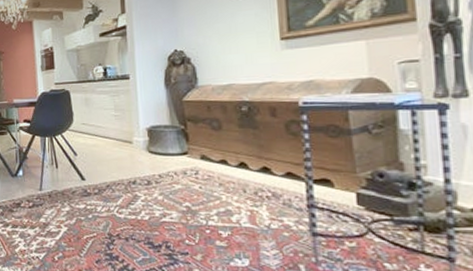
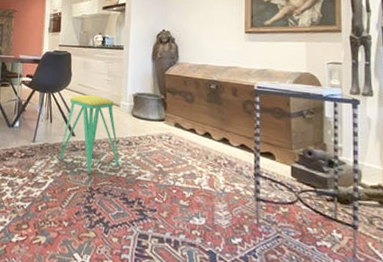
stool: none [70,134,139,219] -> present [59,94,119,174]

